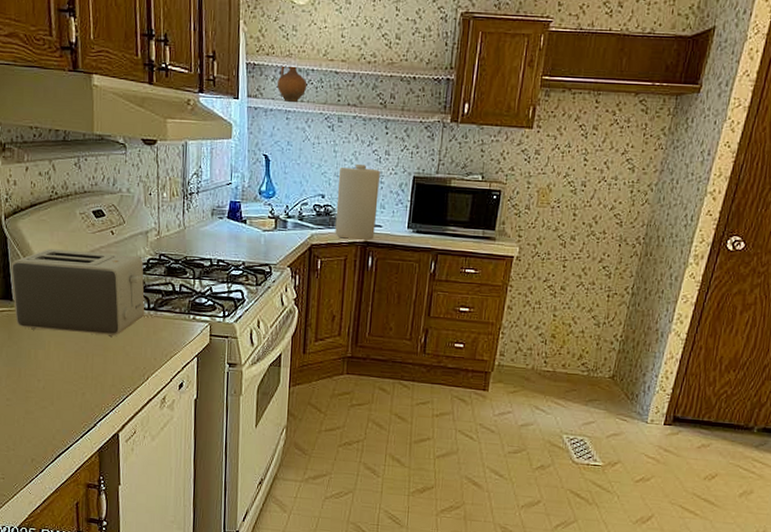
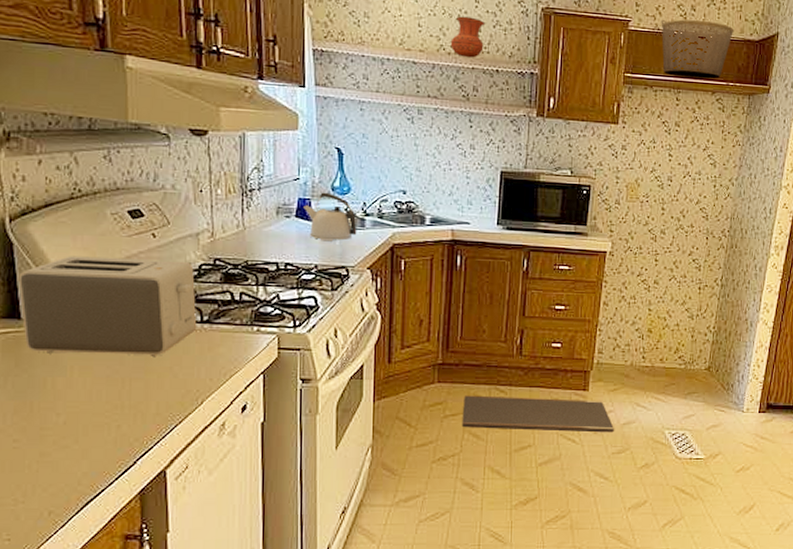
kettle: none [234,196,280,241] -> present [303,192,357,242]
ceramic jug: present [278,64,308,103] -> none [349,52,383,94]
paper towel holder: present [335,163,380,241] -> none [419,158,465,239]
door mat: none [366,387,512,433] -> present [461,395,614,433]
ceramic pot: none [371,25,405,66] -> present [450,16,486,58]
basket: none [583,16,665,80] -> present [661,19,734,80]

